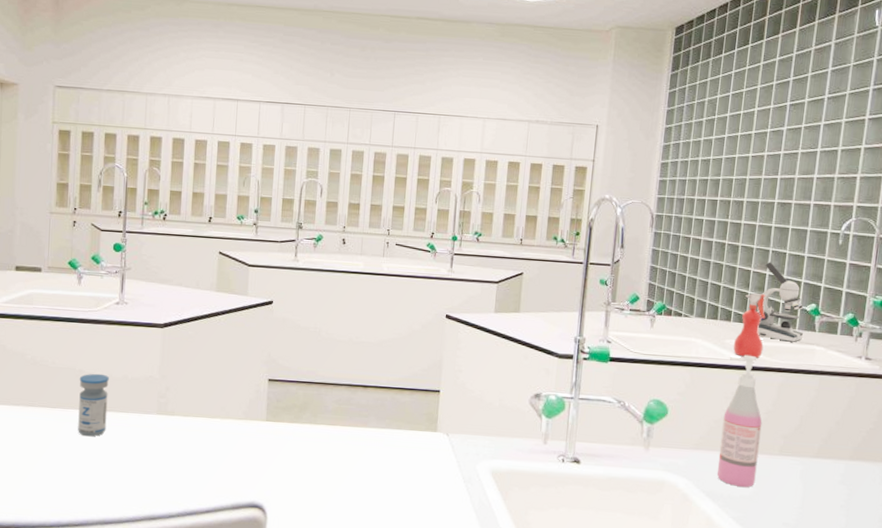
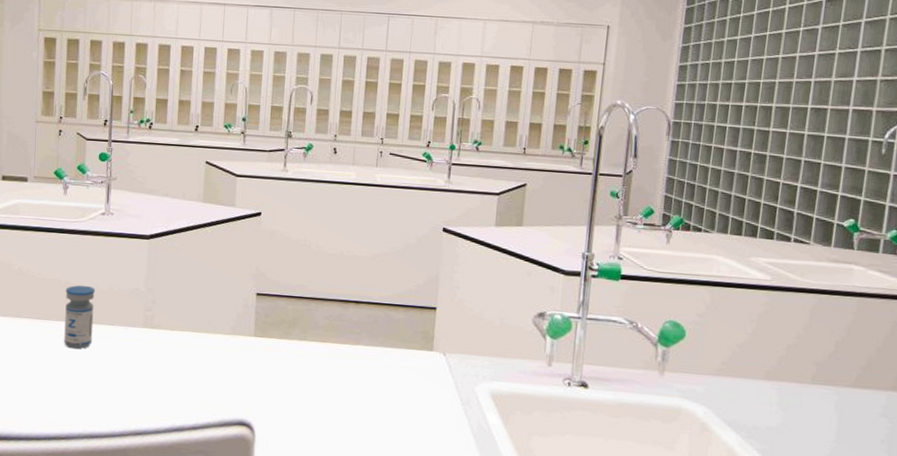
soap dispenser: present [716,355,762,487] -> none [739,274,792,418]
spray bottle: present [733,293,766,358] -> none [759,206,797,278]
microscope: present [757,262,804,343] -> none [787,173,841,262]

